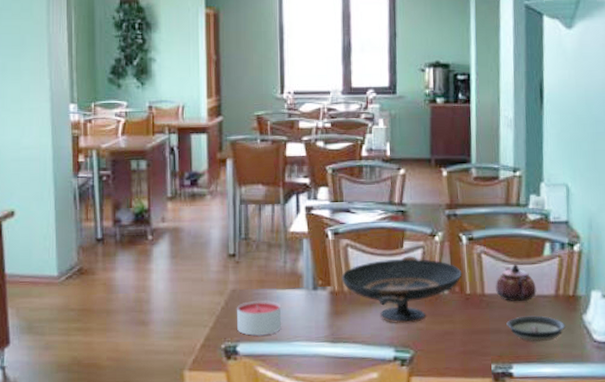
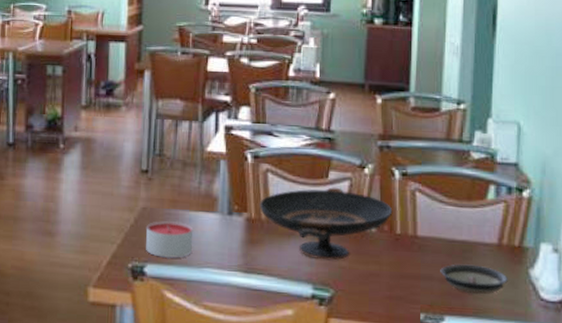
teapot: present [496,263,537,302] -> none [430,204,477,249]

